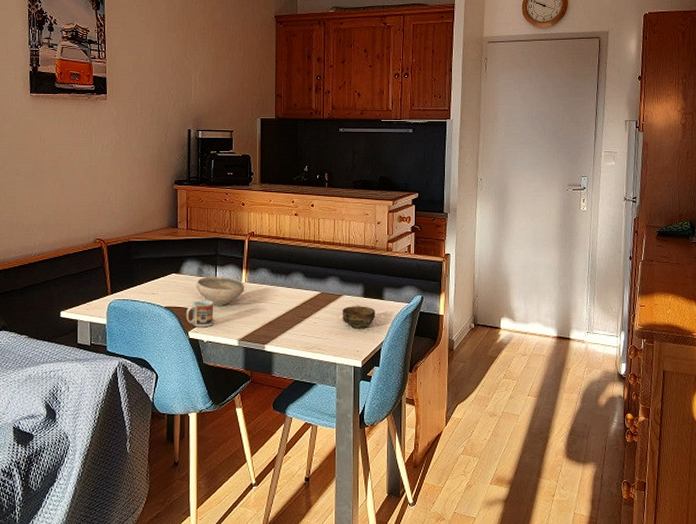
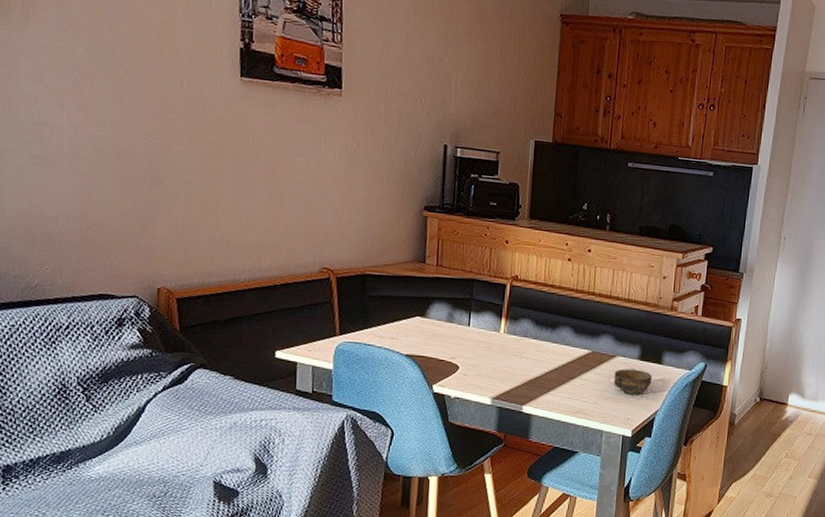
cup: present [185,300,214,328] -> none [430,349,465,382]
bowl: present [196,276,245,307] -> none [444,322,503,359]

